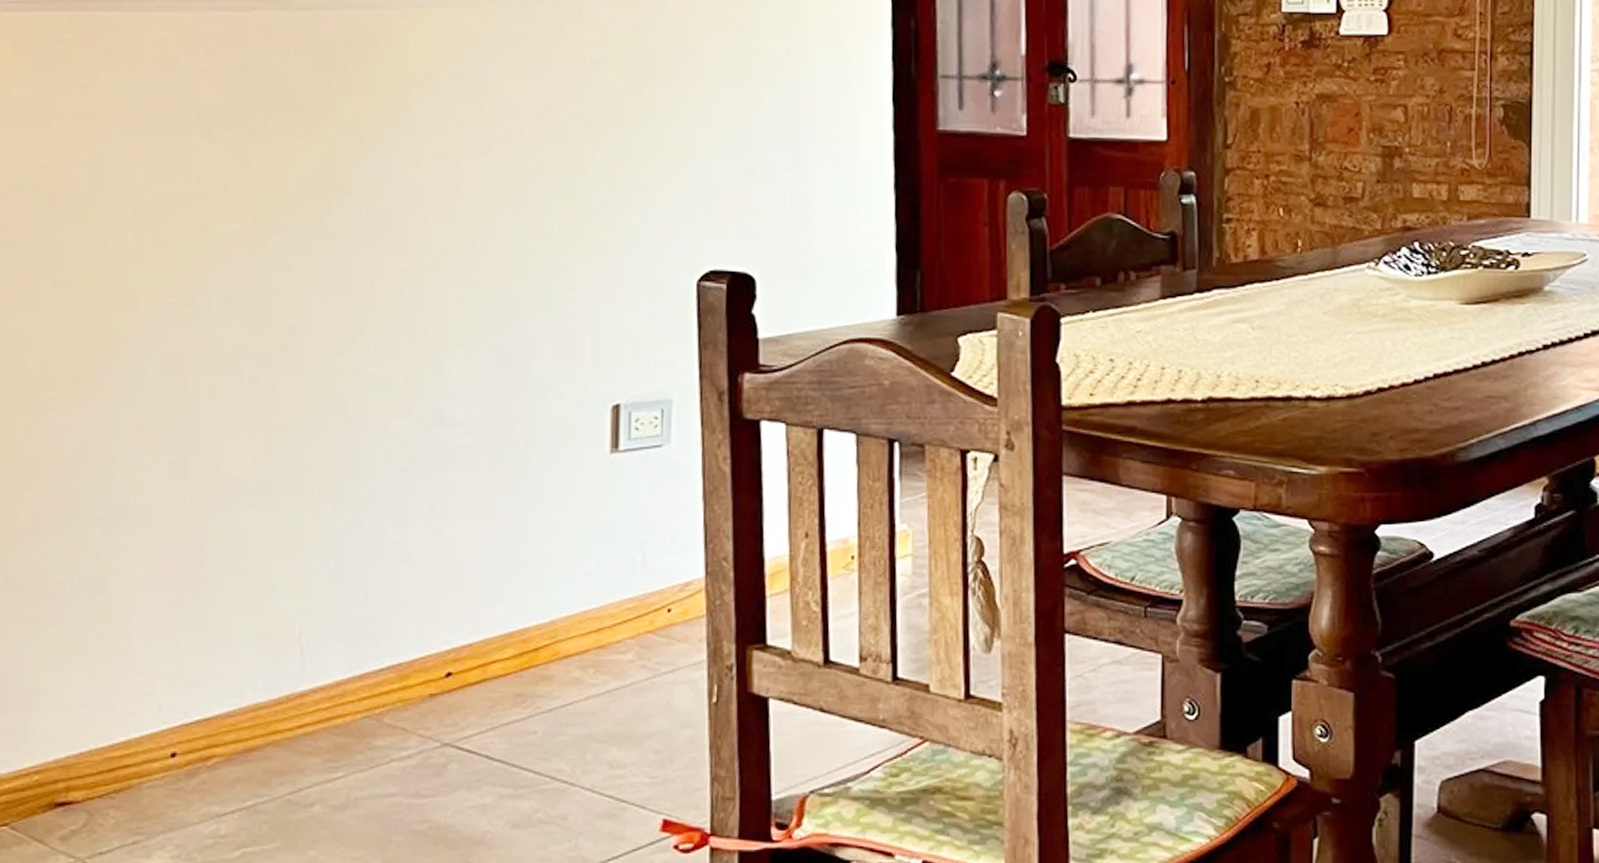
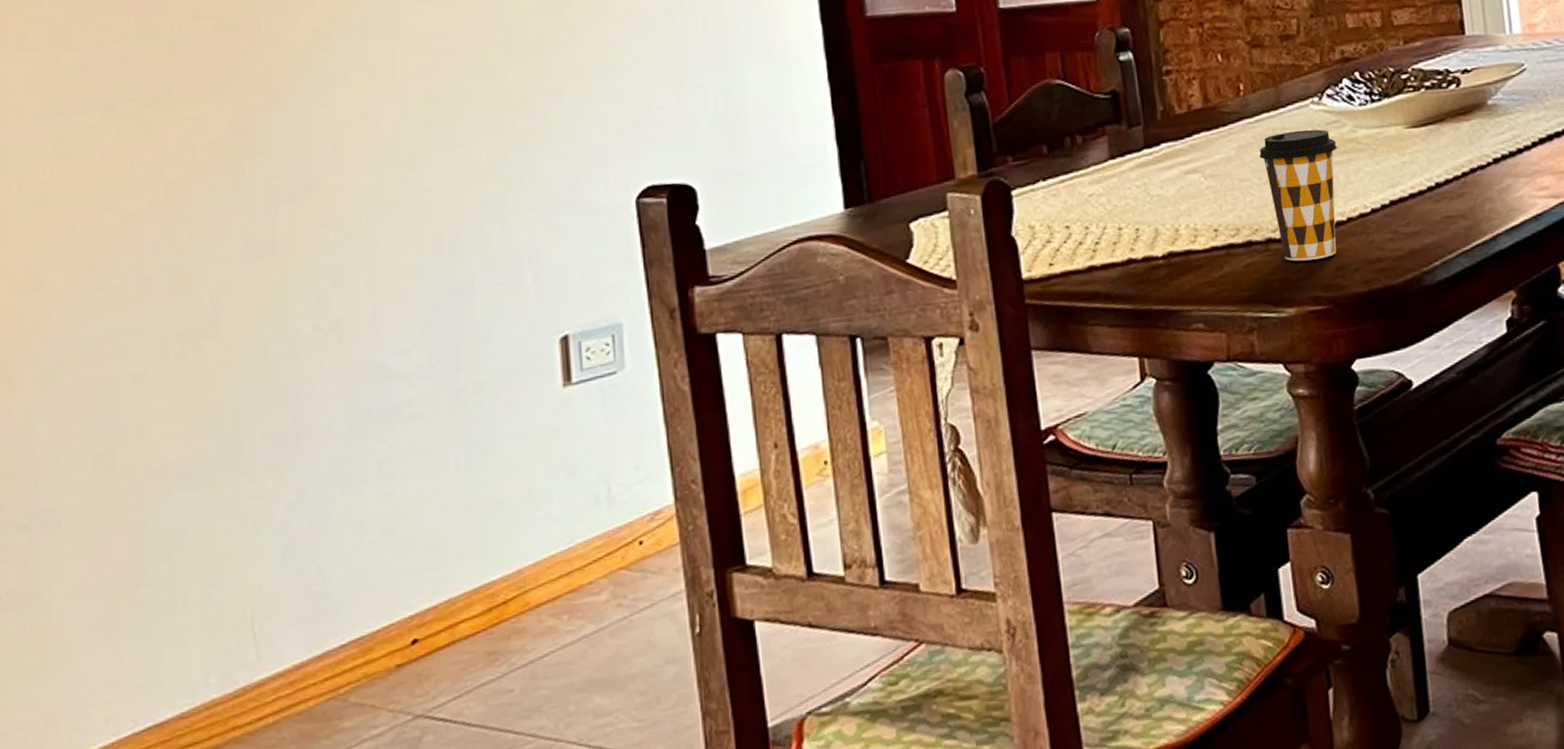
coffee cup: none [1309,293,1387,422] -> present [1259,129,1337,262]

